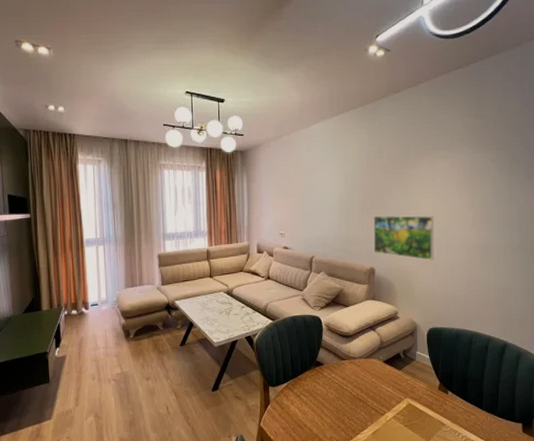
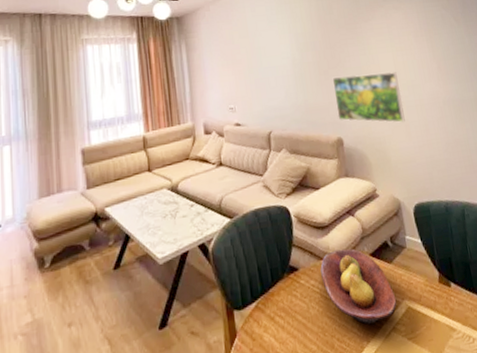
fruit bowl: none [341,354,400,411] -> present [320,248,397,324]

